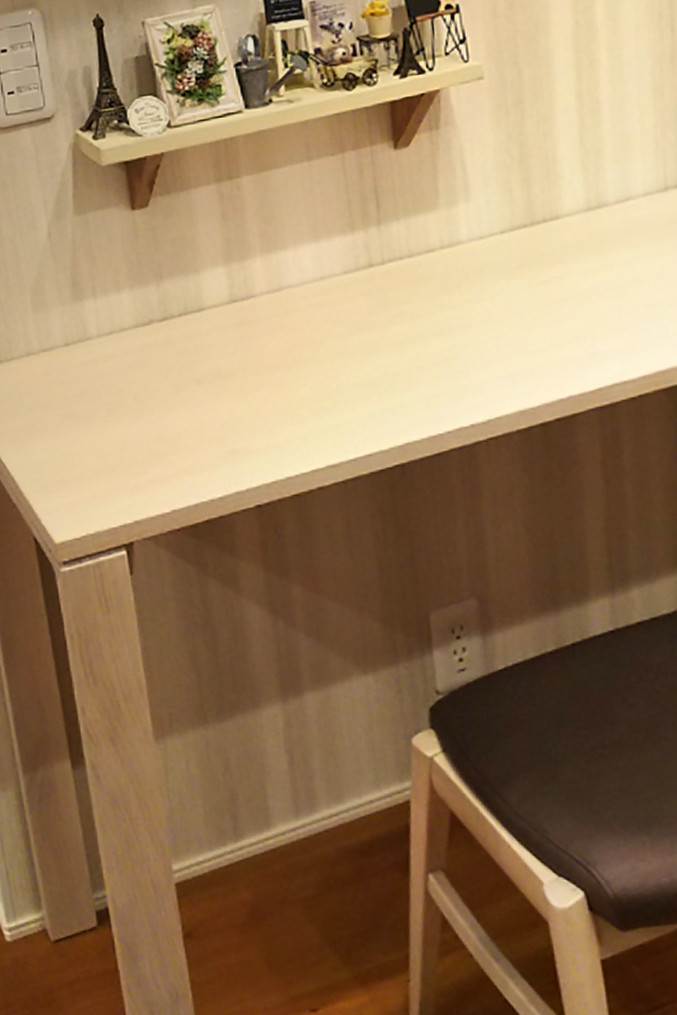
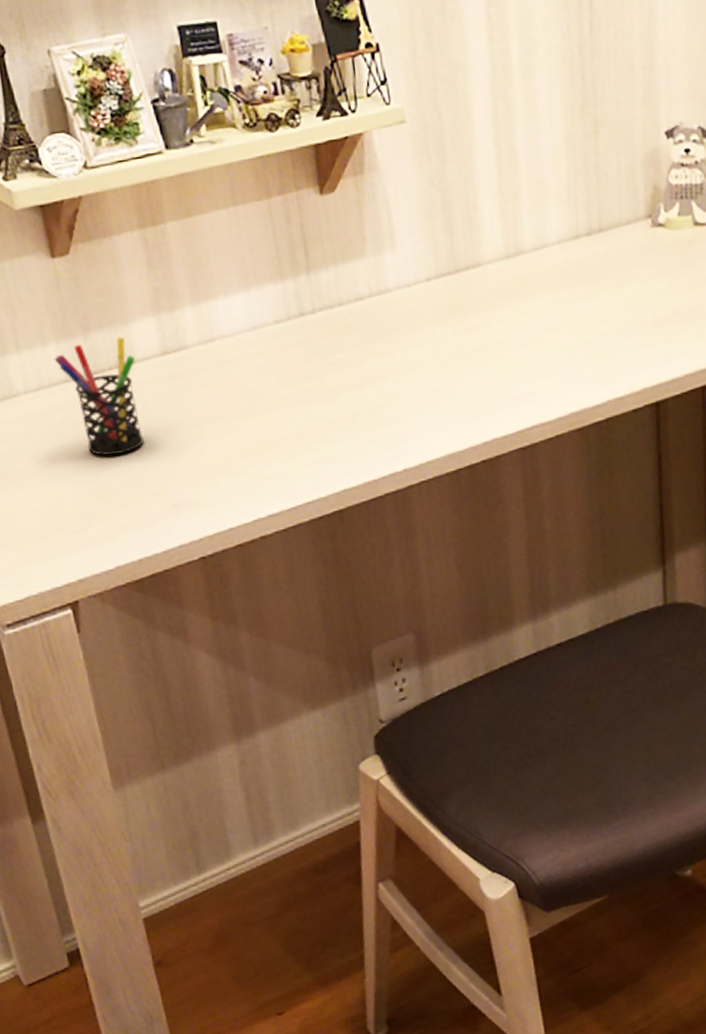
pen holder: none [127,285,207,400] -> present [54,337,144,456]

